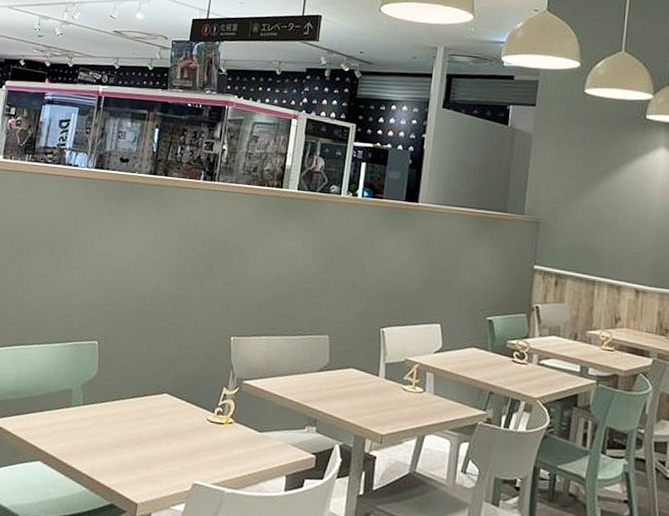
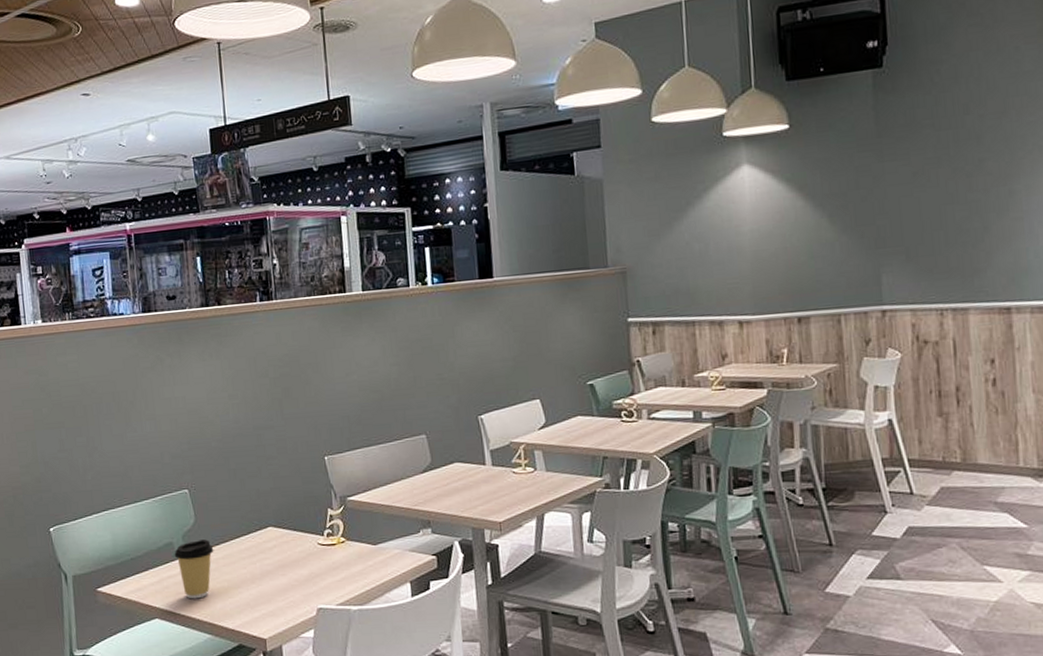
coffee cup: none [70,392,109,450] -> present [174,539,214,599]

